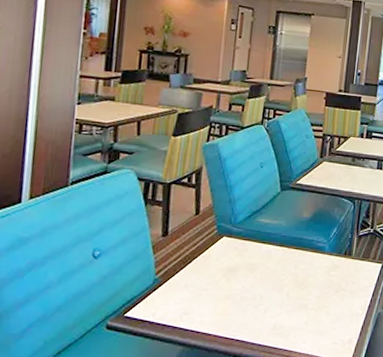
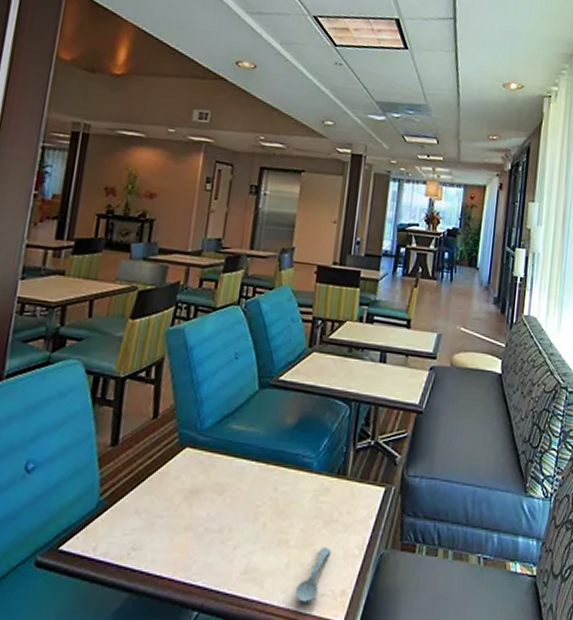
spoon: none [313,308,341,349] -> present [295,546,332,602]

